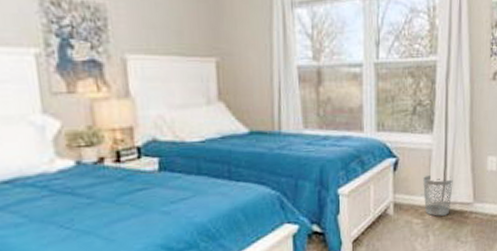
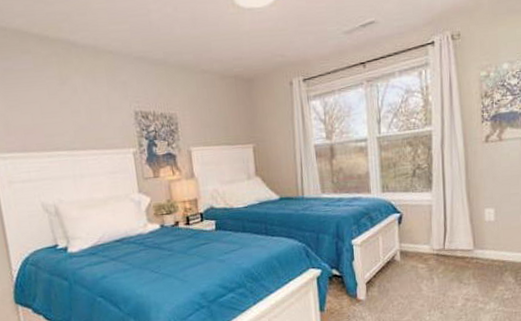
wastebasket: present [423,175,453,216] -> none [425,227,453,262]

